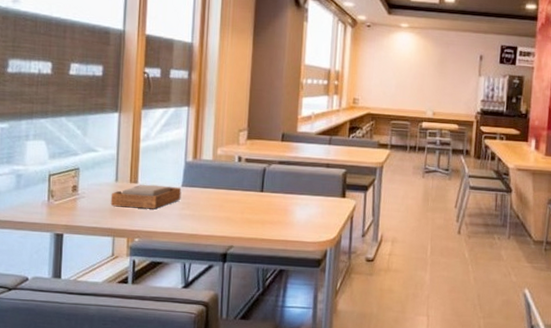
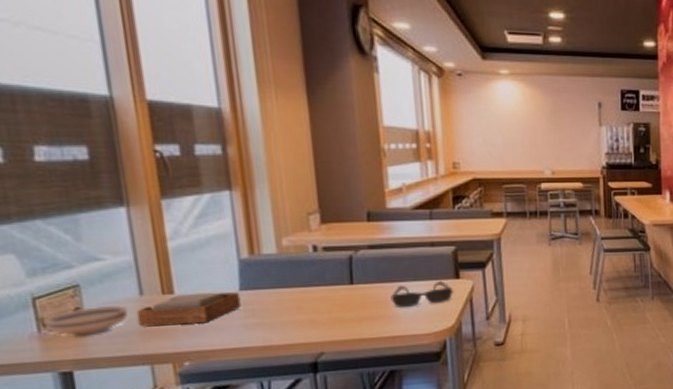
bowl: none [53,186,106,208] -> present [45,305,128,337]
glasses: none [289,197,339,217] -> present [390,280,454,307]

